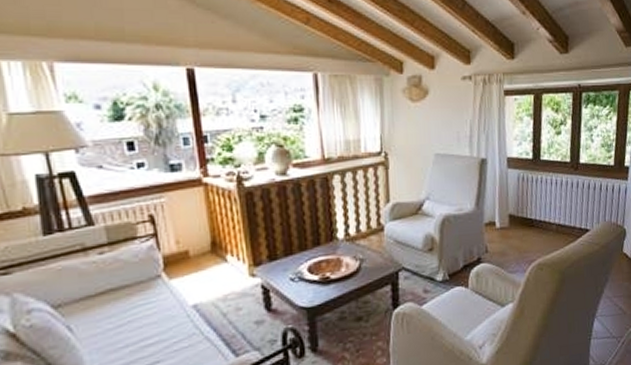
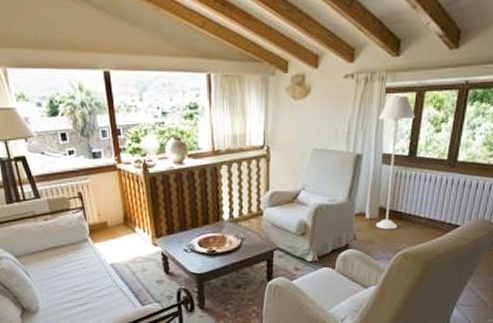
floor lamp: none [499,99,536,239] -> present [375,96,416,230]

